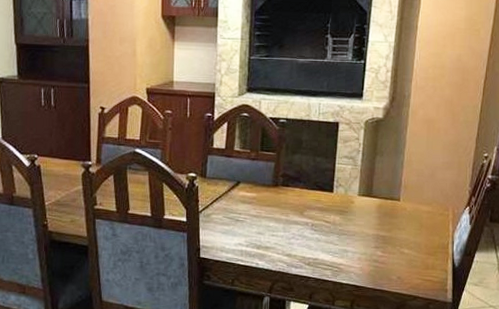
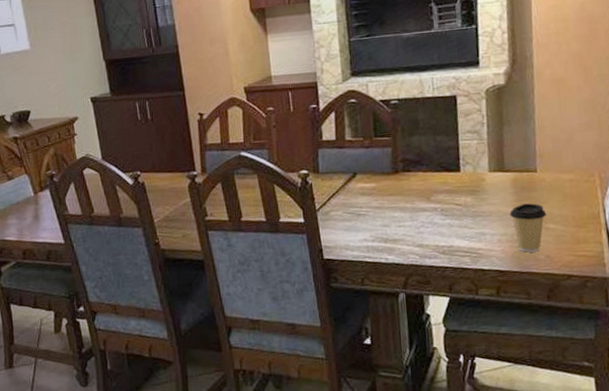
coffee cup: none [371,228,403,273] -> present [510,203,547,253]

